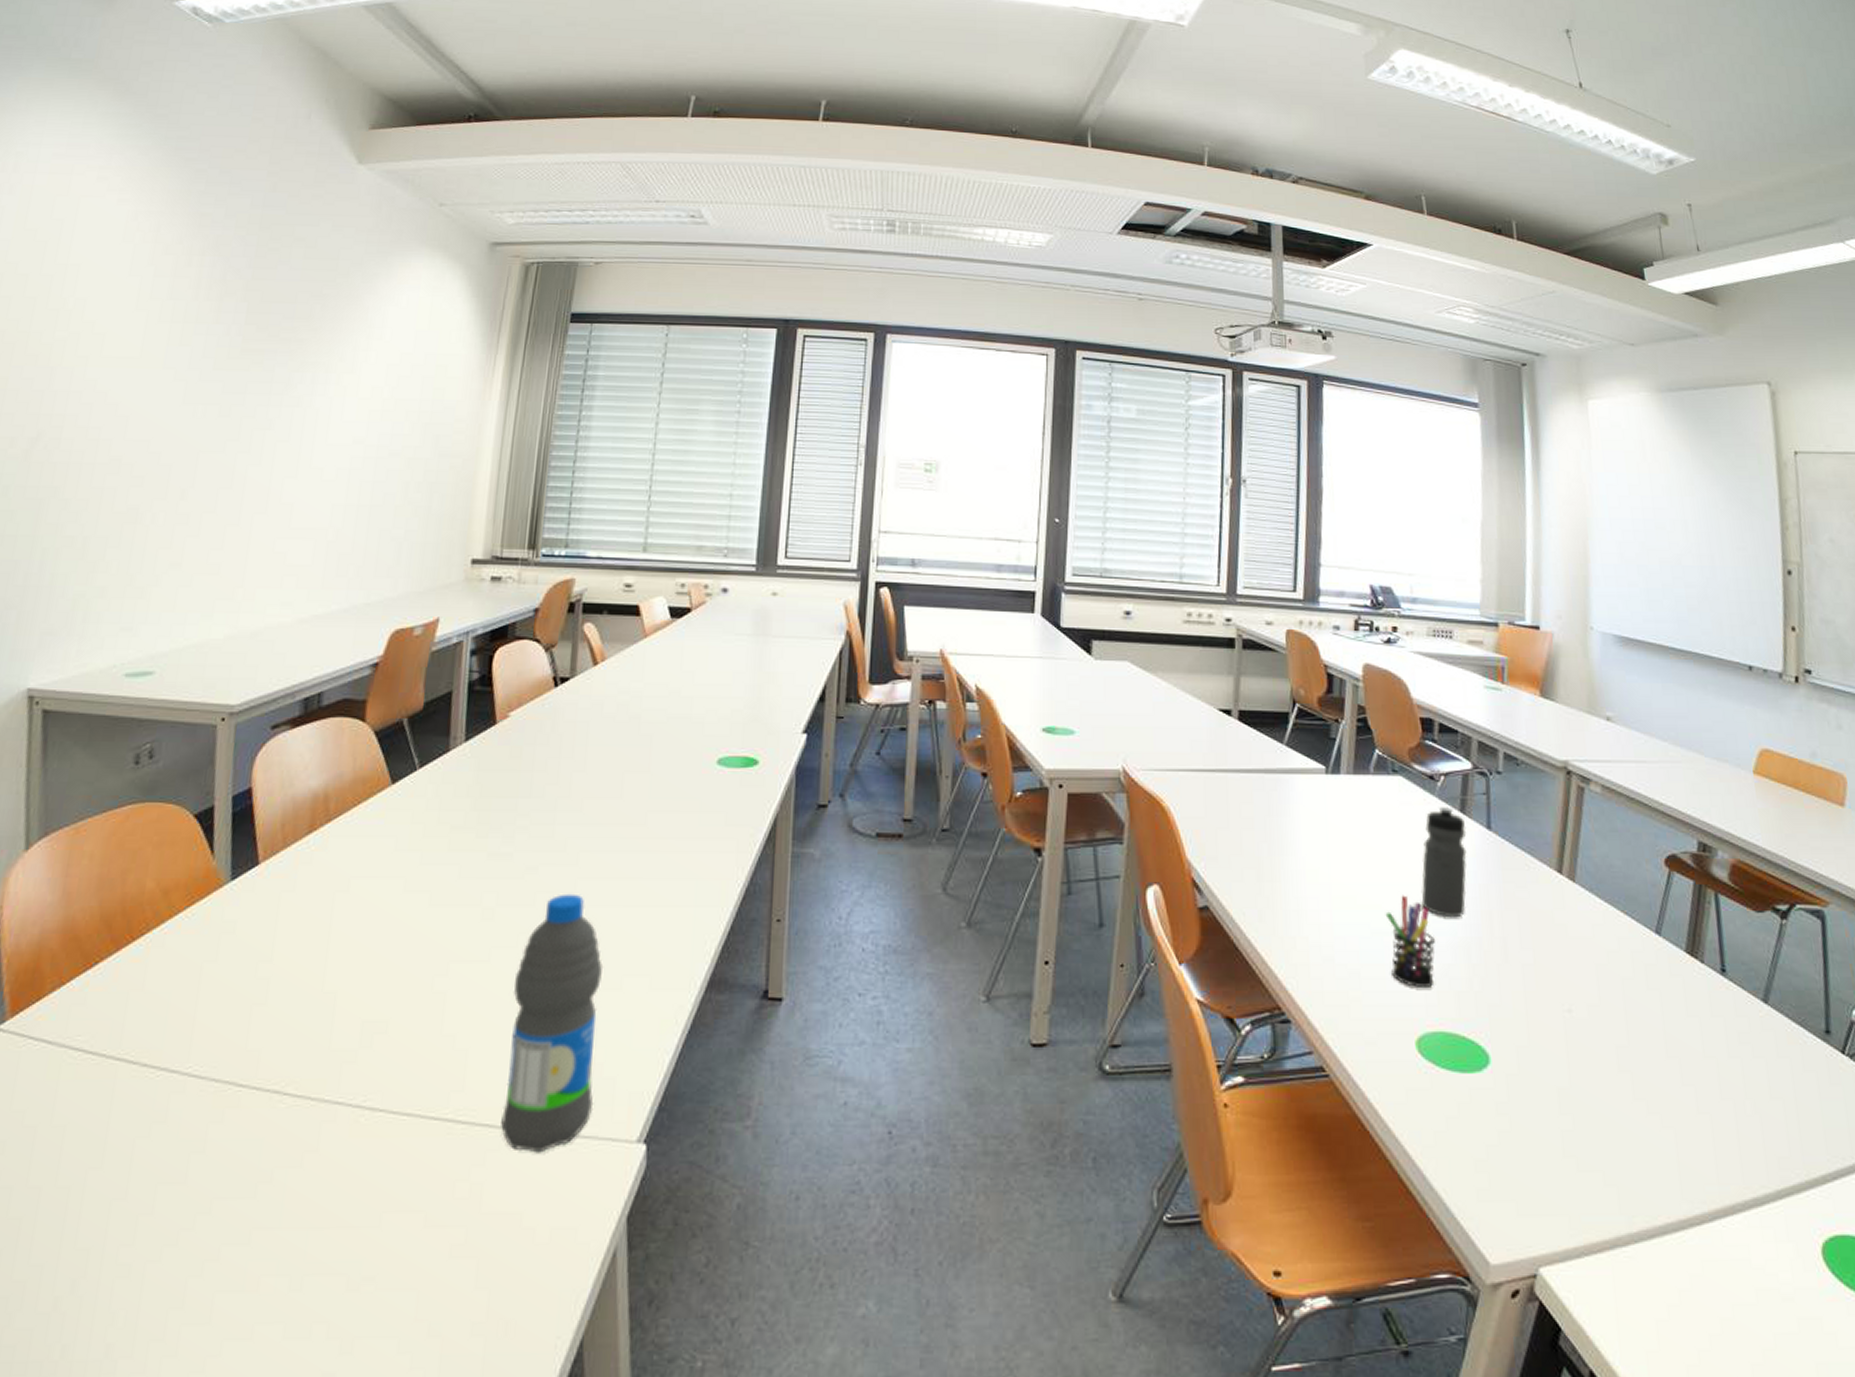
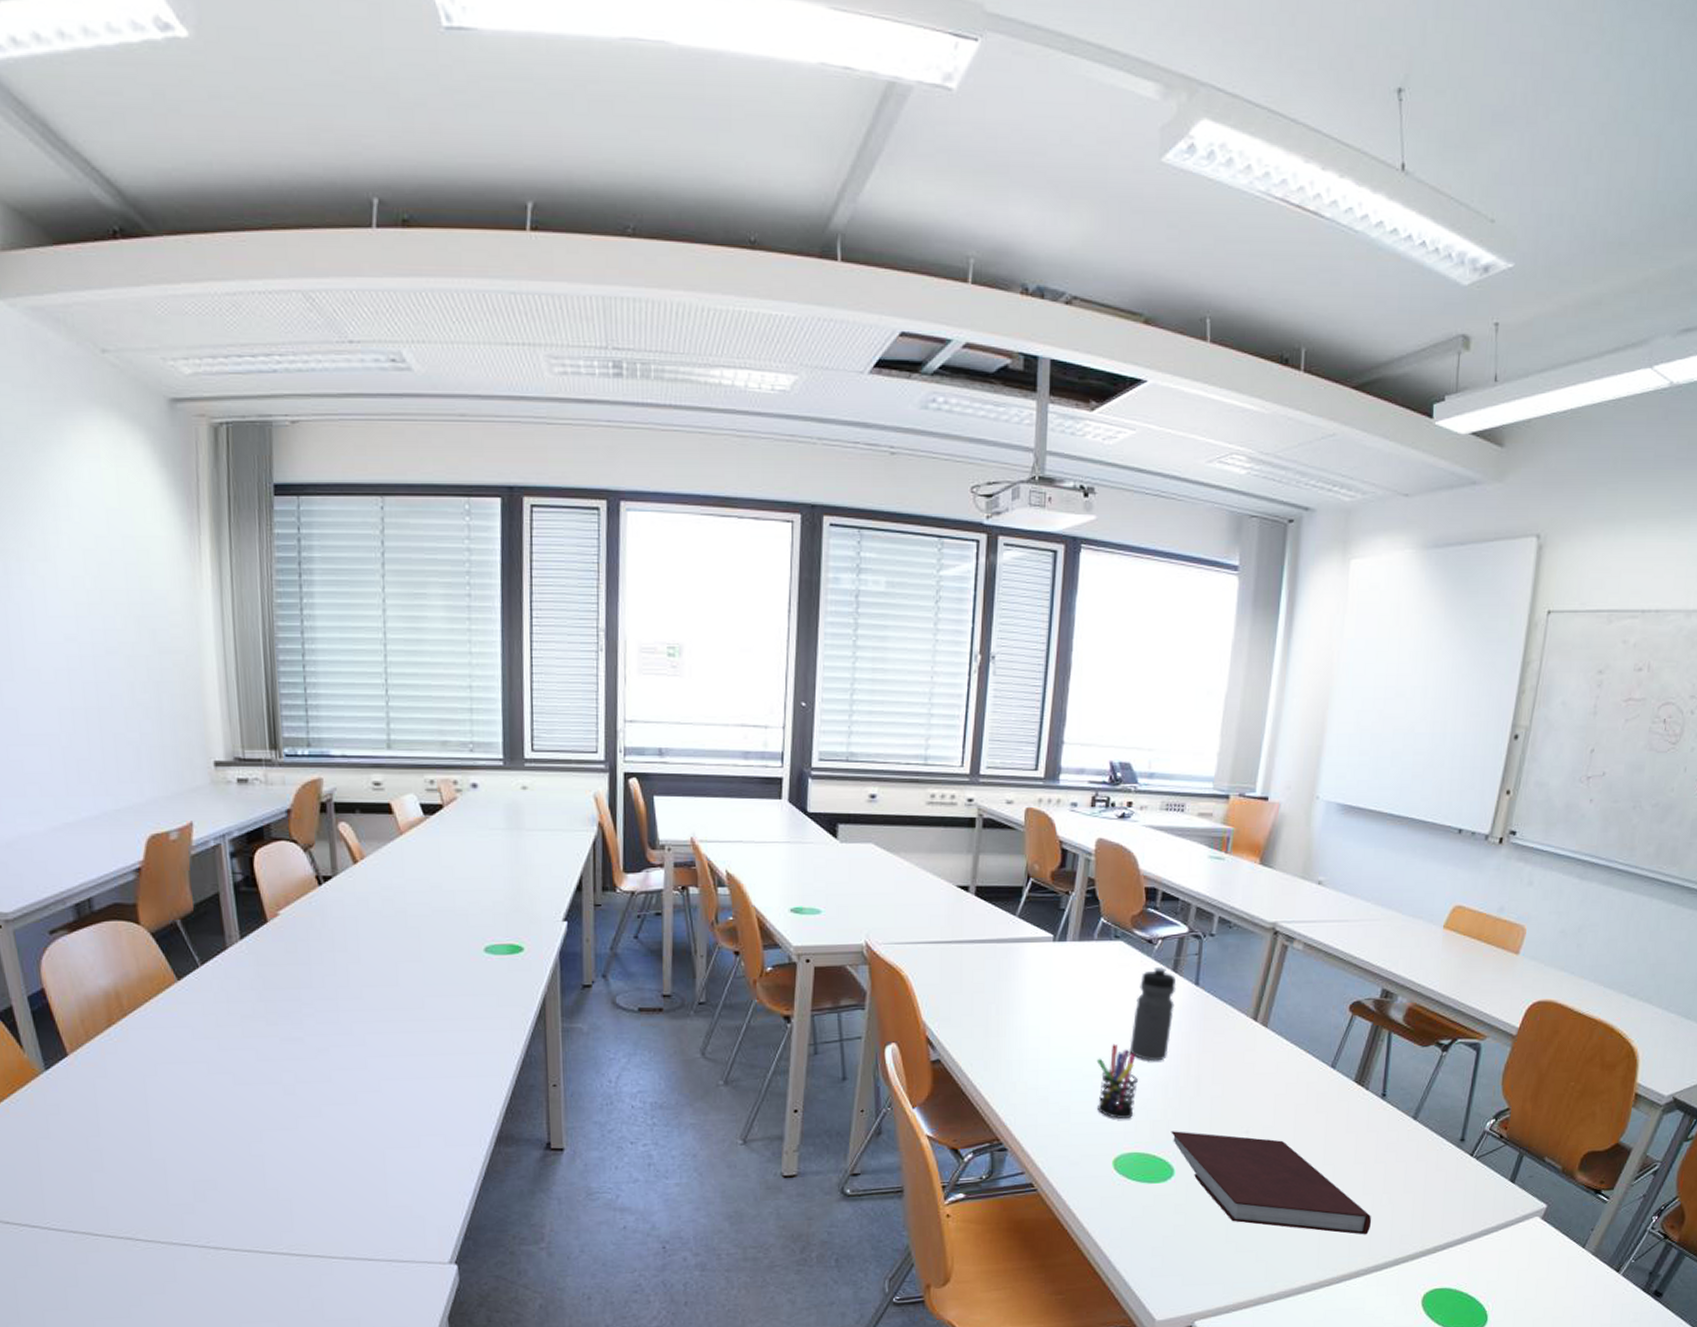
water bottle: present [501,893,604,1153] -> none [323,1070,408,1275]
notebook: none [1480,1006,1739,1155] -> present [1171,1131,1372,1235]

